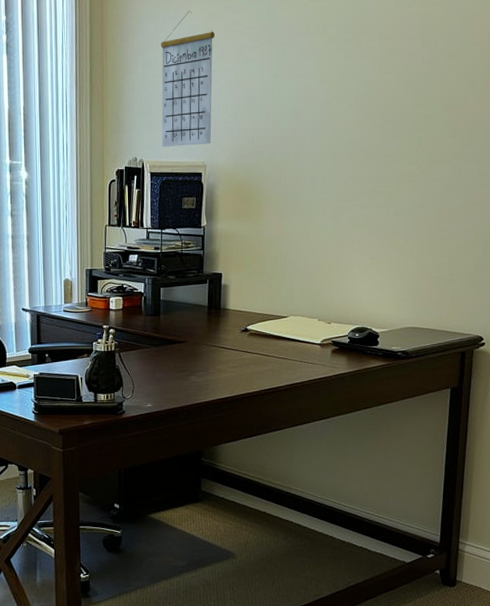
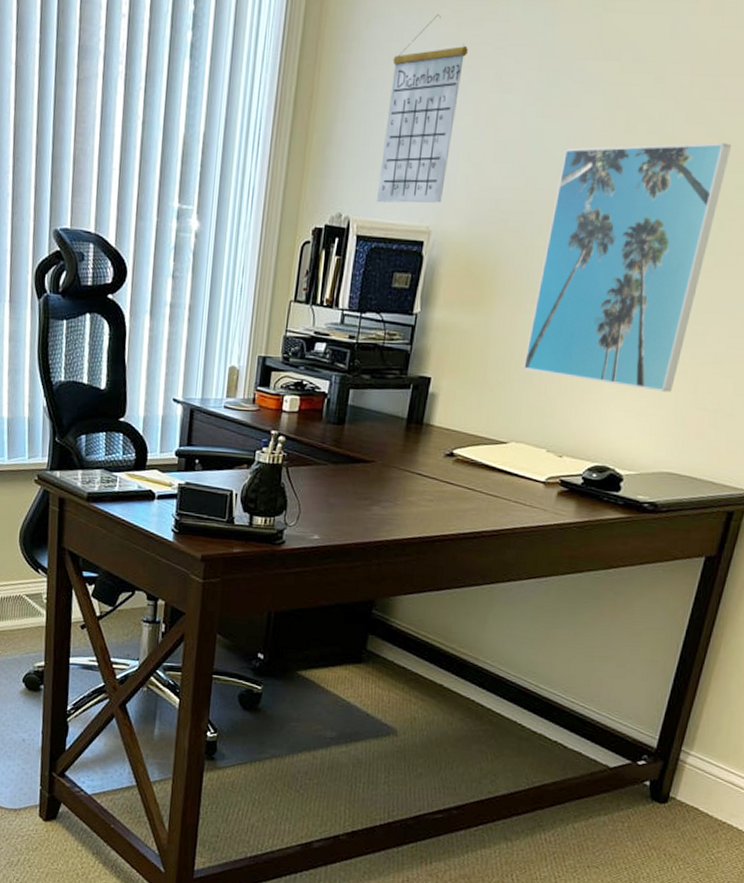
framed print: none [290,85,416,268] -> present [522,143,731,392]

